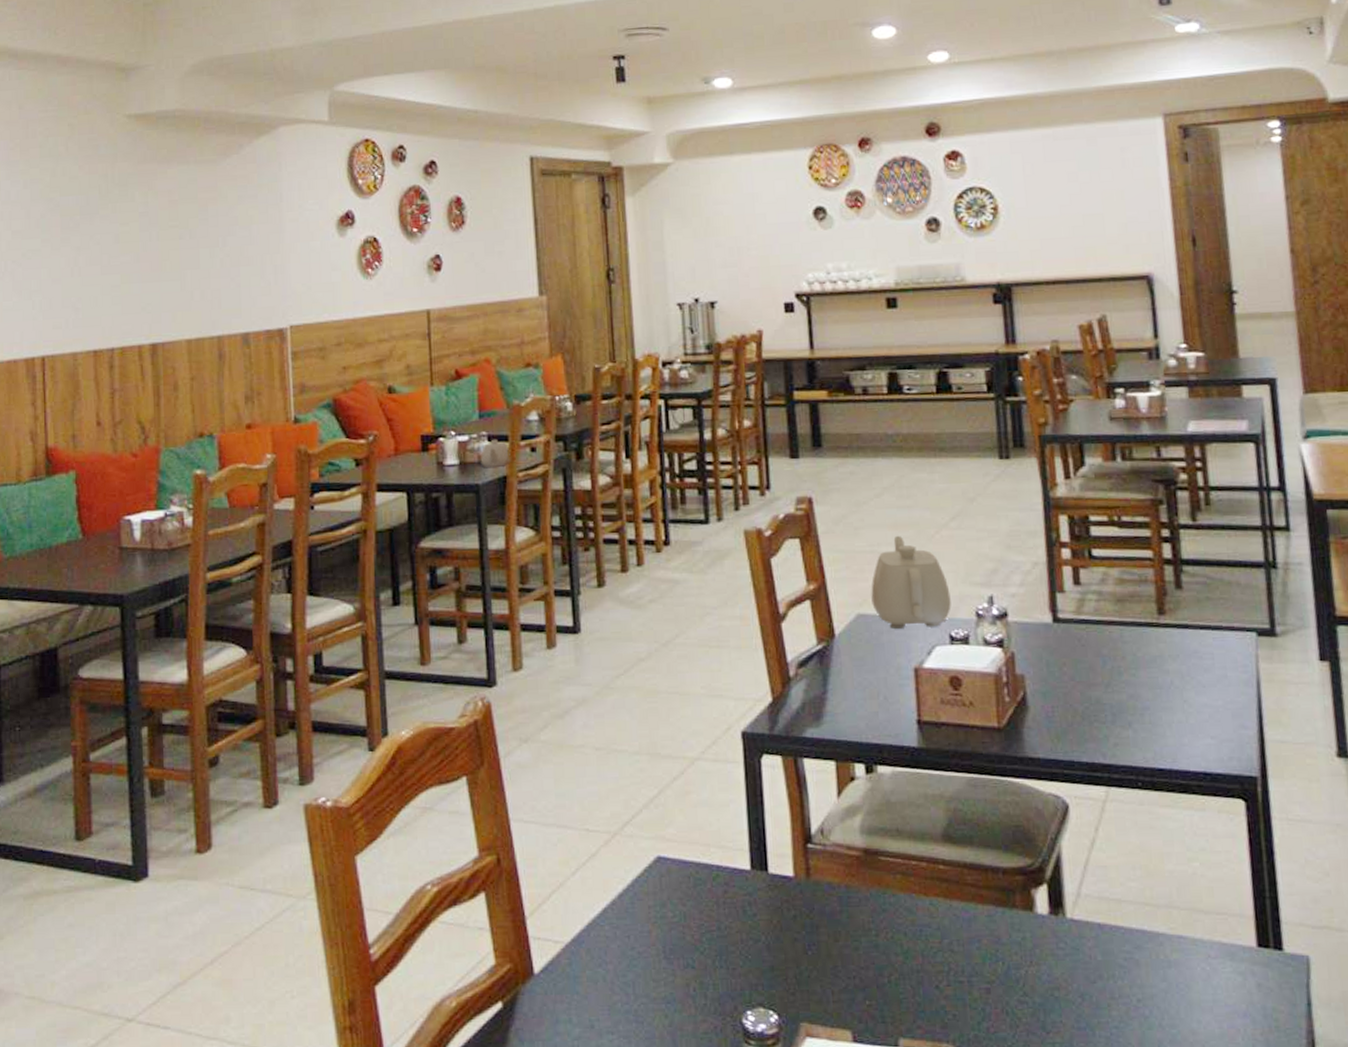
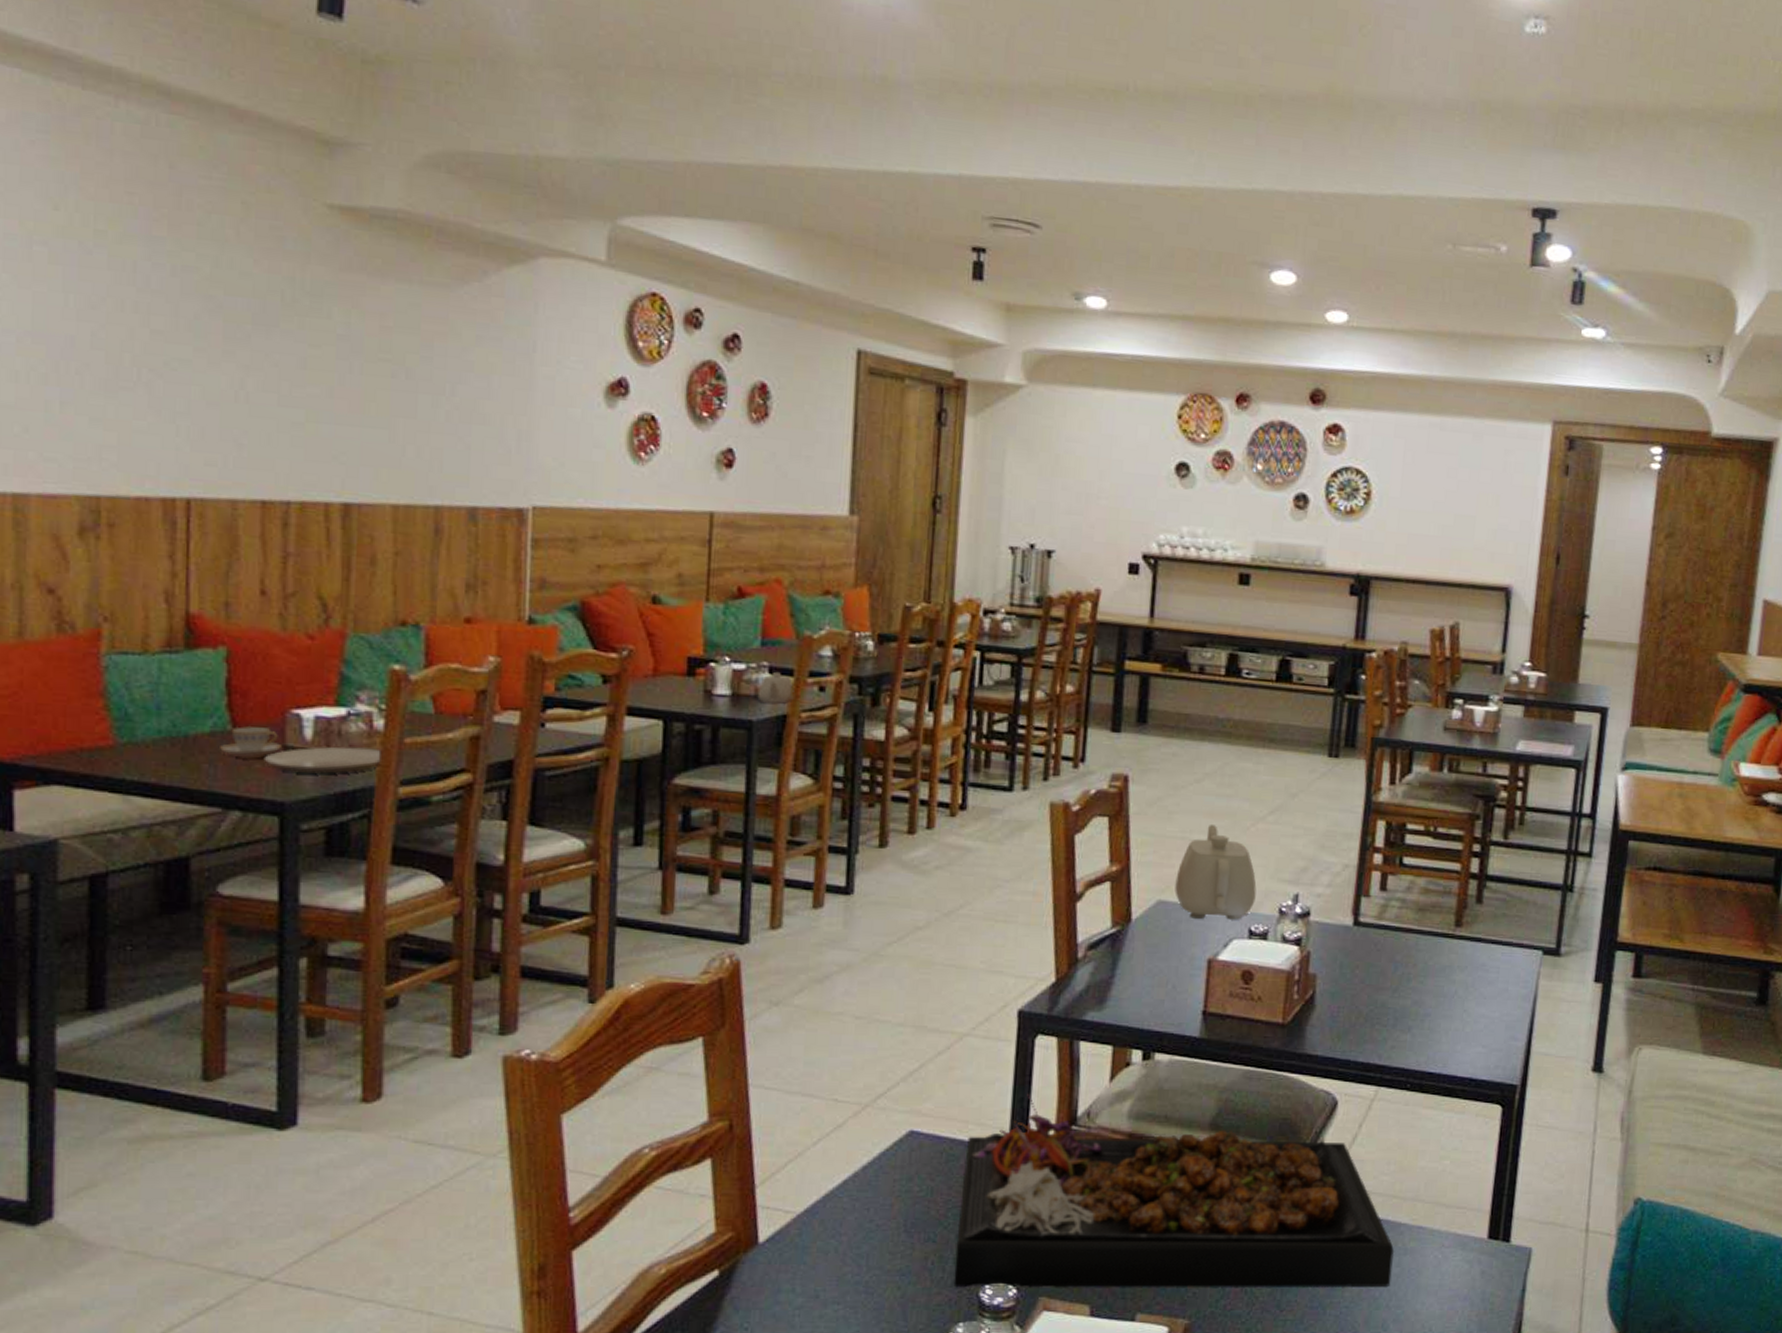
teacup: none [75,534,120,562] -> present [220,726,283,760]
plate: none [106,542,192,569] -> present [263,746,381,774]
food platter: none [711,813,1160,1013] -> present [953,1093,1395,1288]

